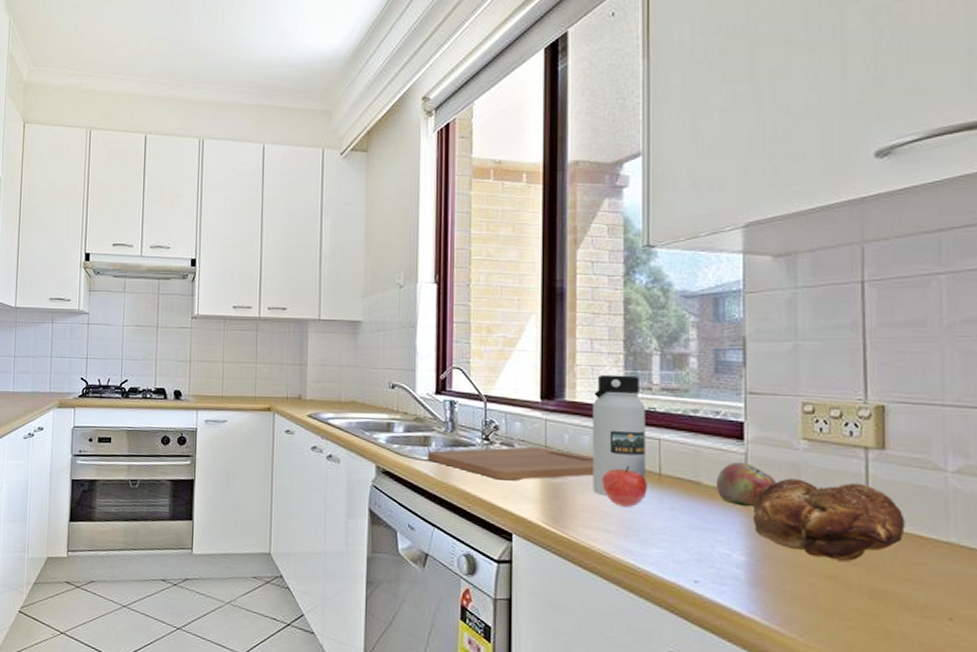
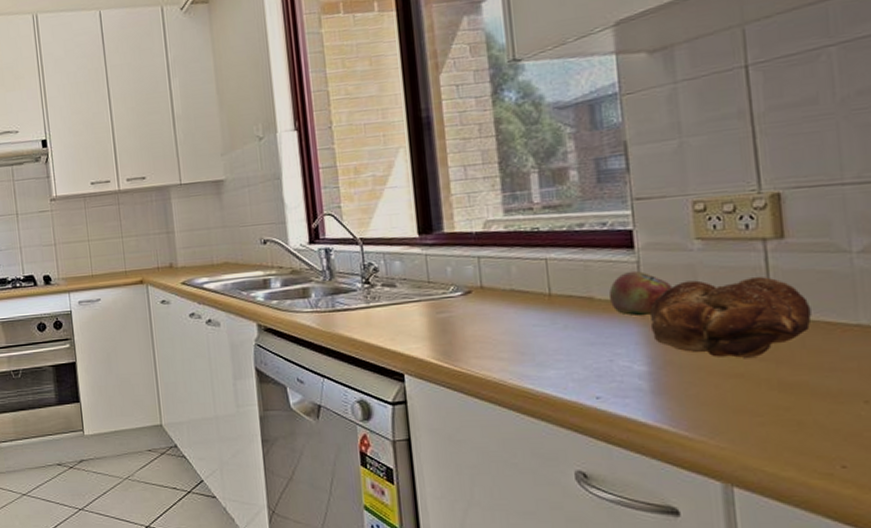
cutting board: present [427,447,594,481] -> none [308,283,482,322]
water bottle: present [592,374,646,499] -> none [472,197,537,324]
fruit: present [602,465,647,508] -> none [490,290,538,334]

